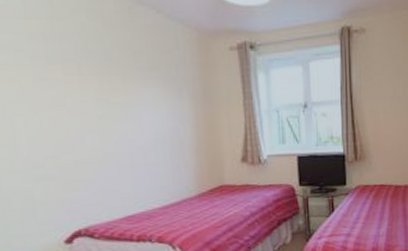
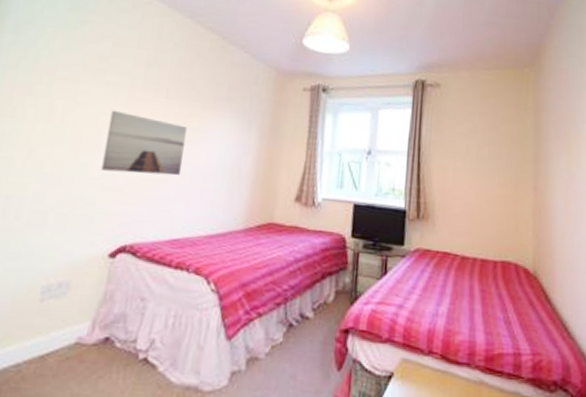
wall art: none [18,95,119,161] -> present [101,110,187,176]

